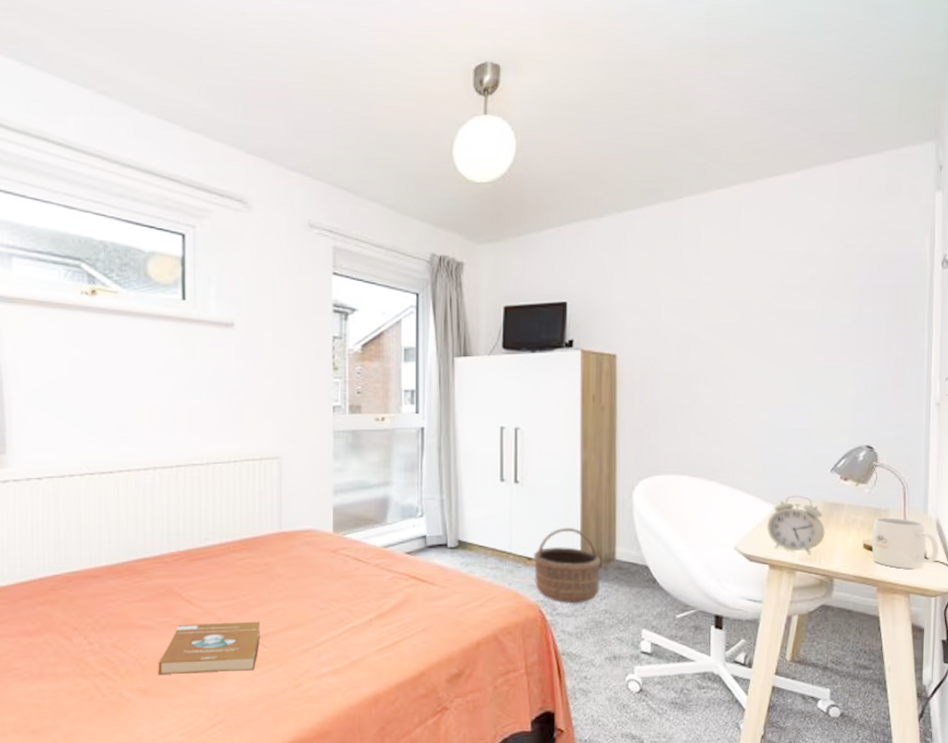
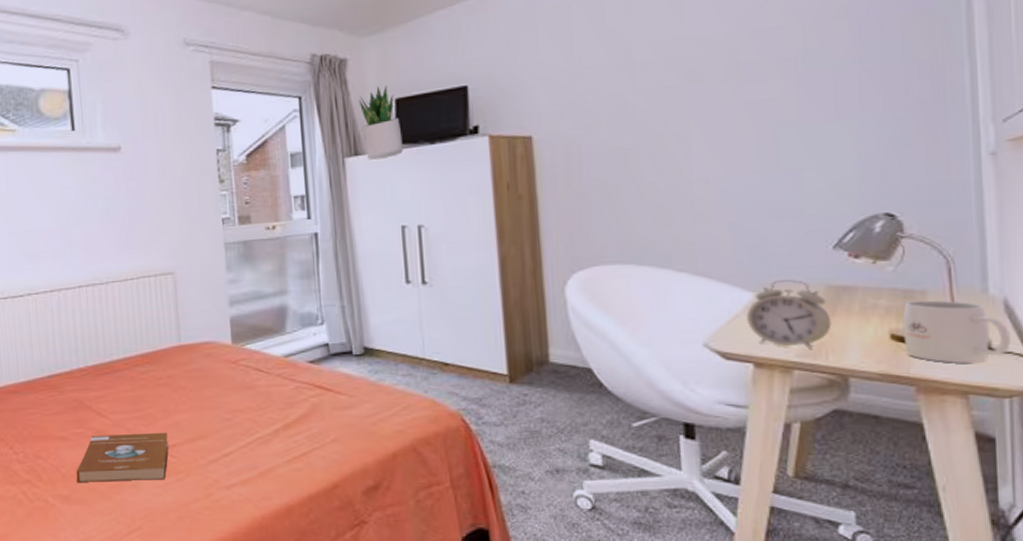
planter: none [471,292,508,362] -> present [358,85,403,160]
basket: present [533,528,601,603] -> none [449,329,532,411]

